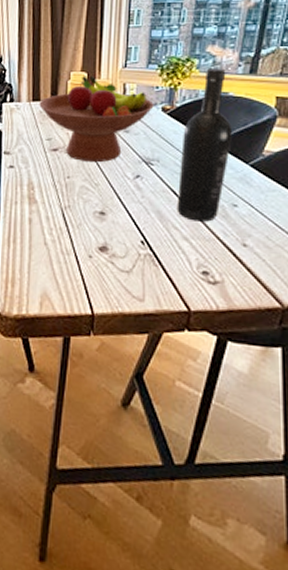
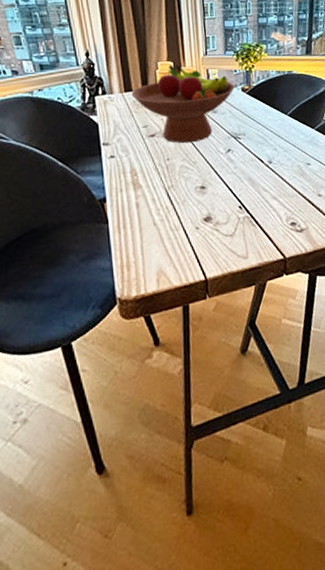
wine bottle: present [177,68,232,222] -> none [261,51,300,182]

